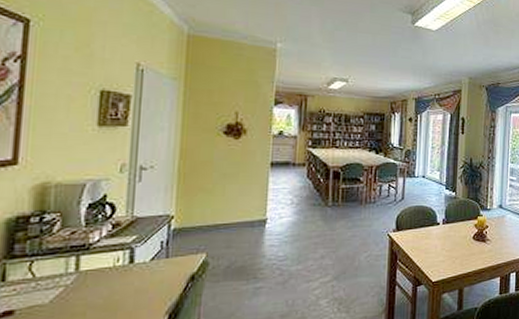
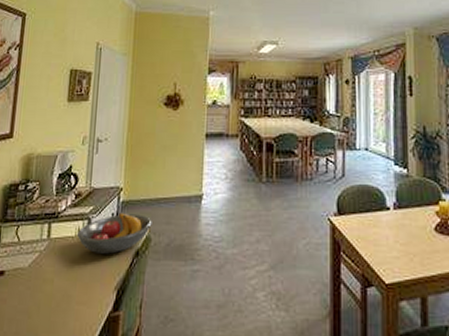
fruit bowl: none [115,240,210,282] -> present [76,212,152,254]

